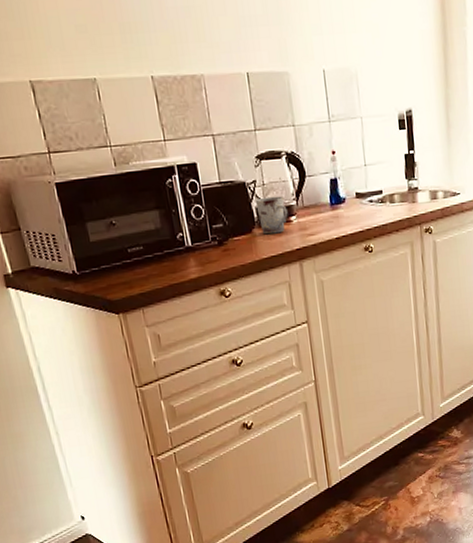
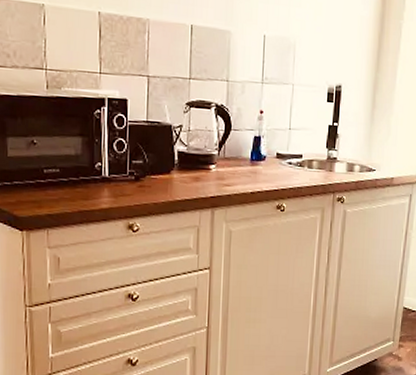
cup: present [255,195,288,235] -> none [178,142,208,179]

